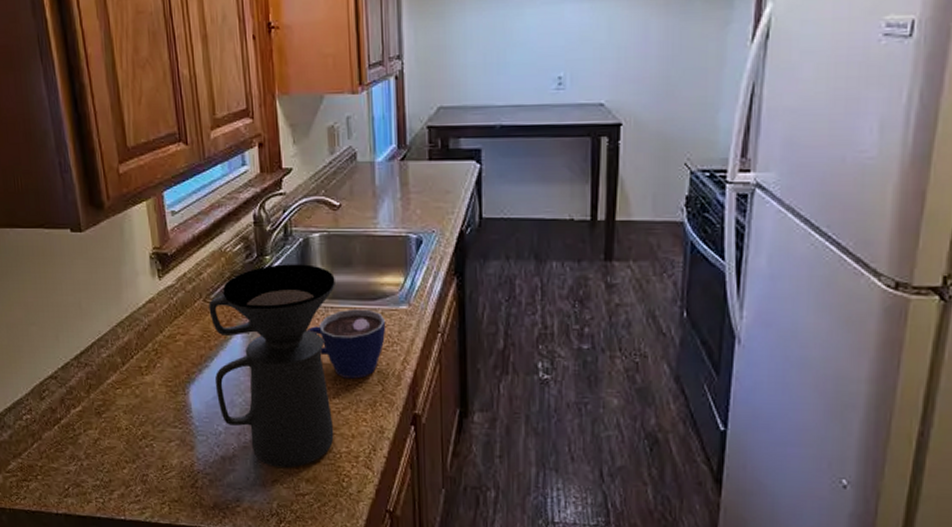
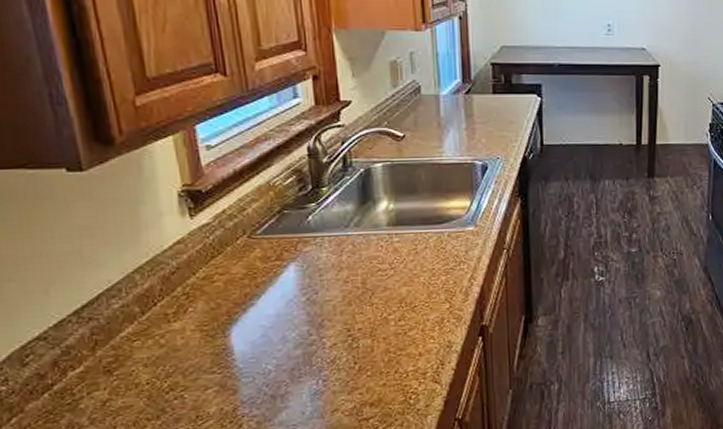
coffee maker: present [209,264,335,468] -> none [254,194,400,397]
cup: present [308,309,386,379] -> none [370,232,453,301]

